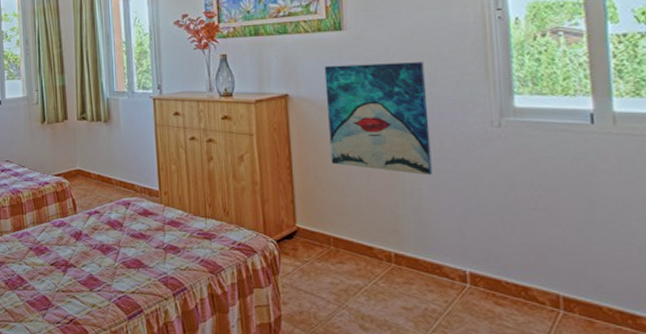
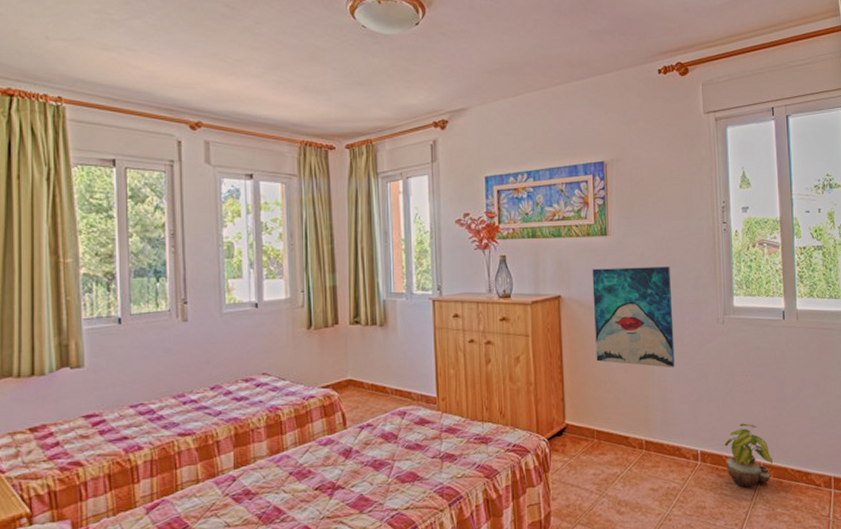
potted plant: none [503,245,578,323] -> present [724,423,772,488]

